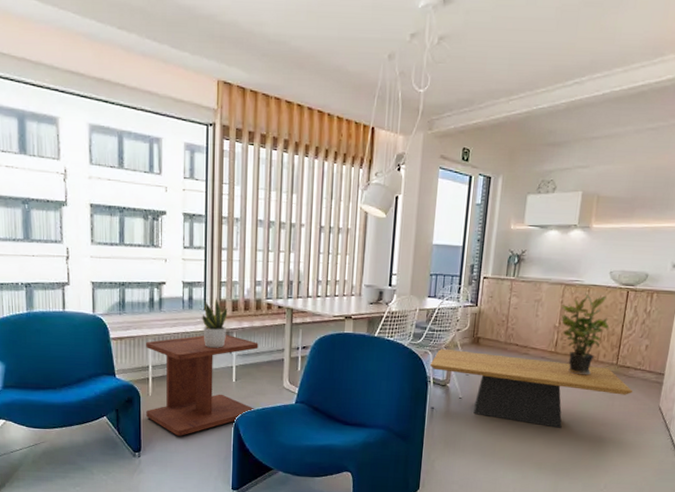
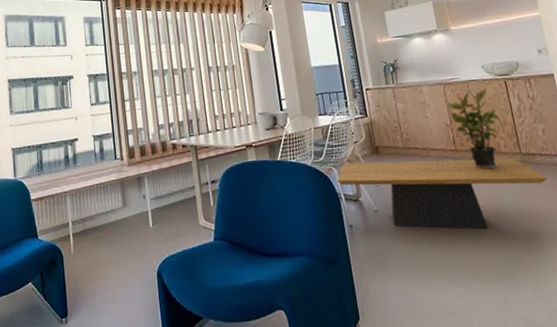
side table: present [146,334,259,436] -> none [65,179,176,294]
potted plant: present [202,297,228,348] -> none [114,145,138,196]

